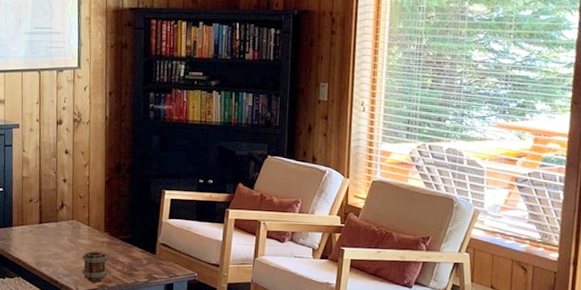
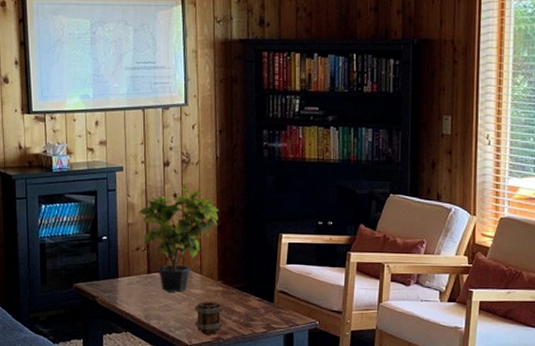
potted plant: none [32,143,107,242] -> present [138,186,219,292]

